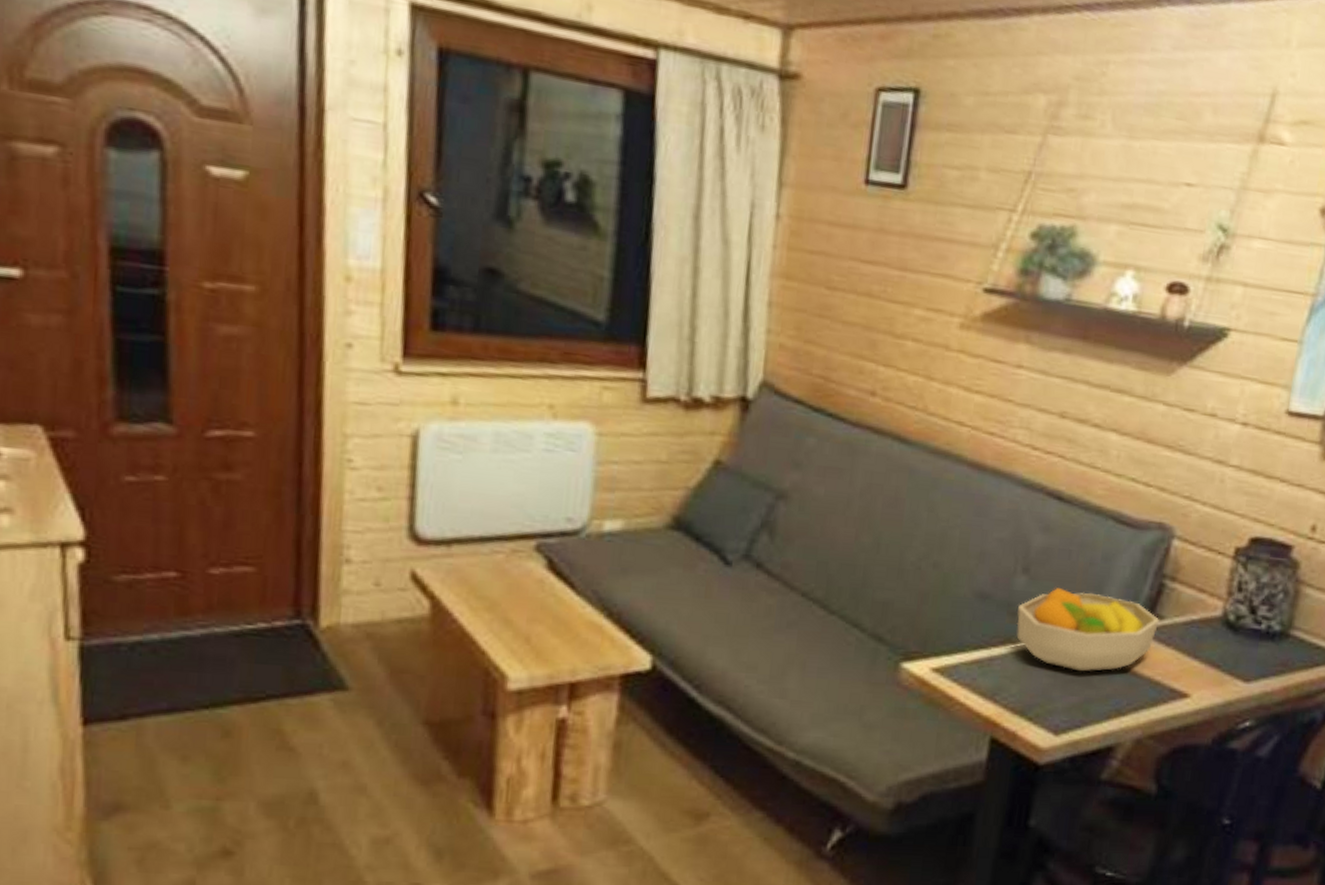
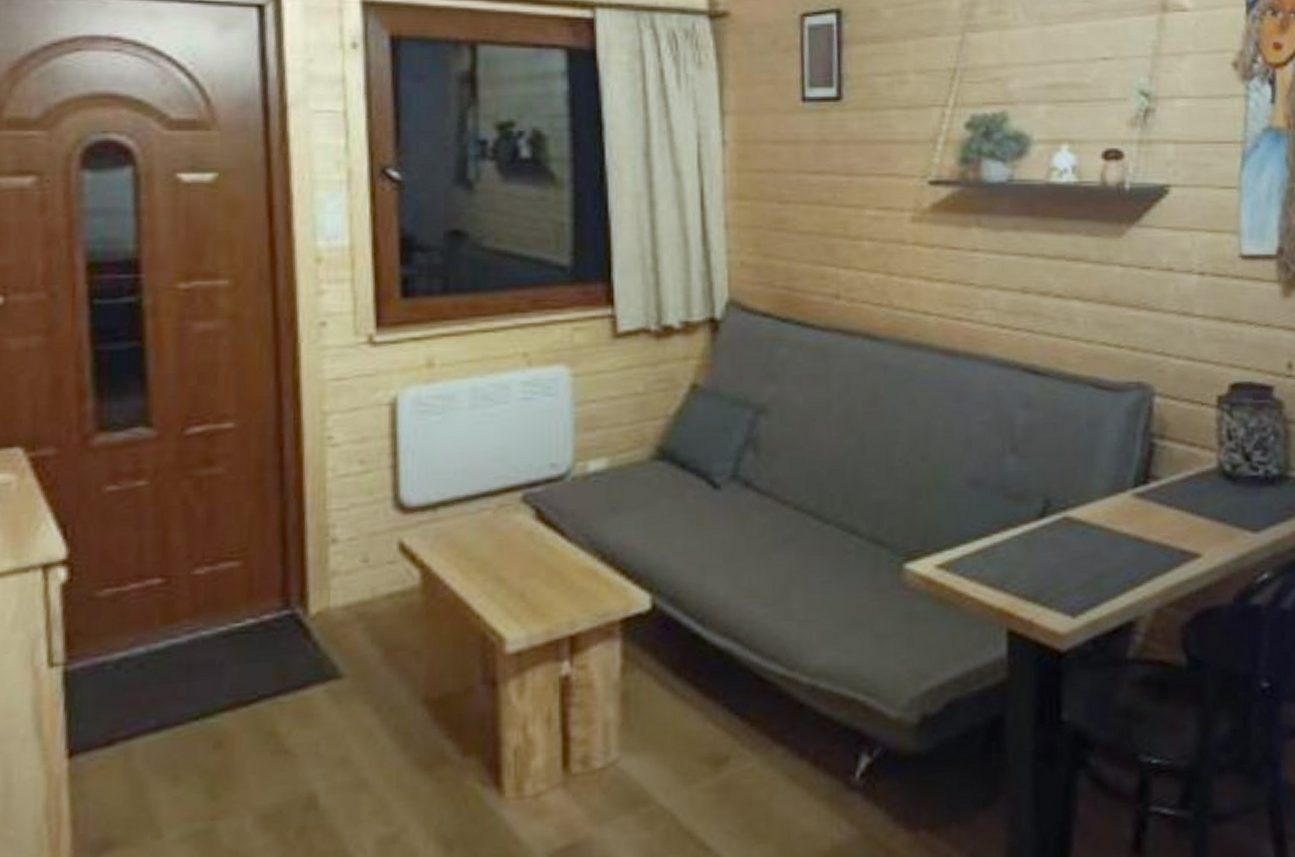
fruit bowl: present [1016,587,1159,672] -> none [1013,462,1156,547]

